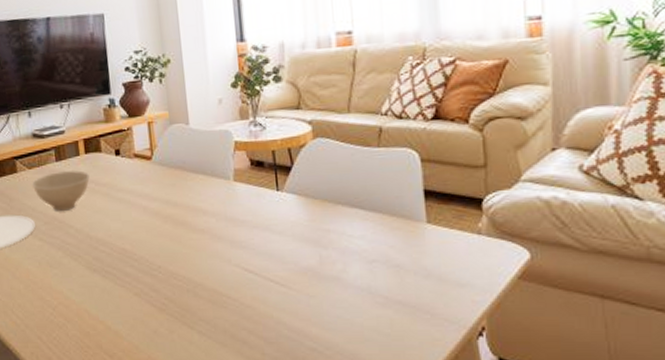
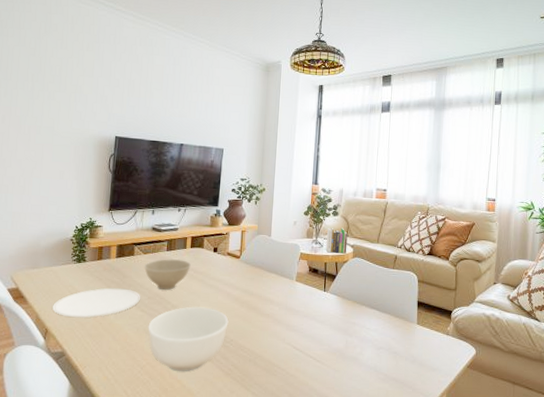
bowl: none [51,228,152,310] -> present [148,306,229,371]
books: none [268,98,303,136] -> present [325,227,348,254]

